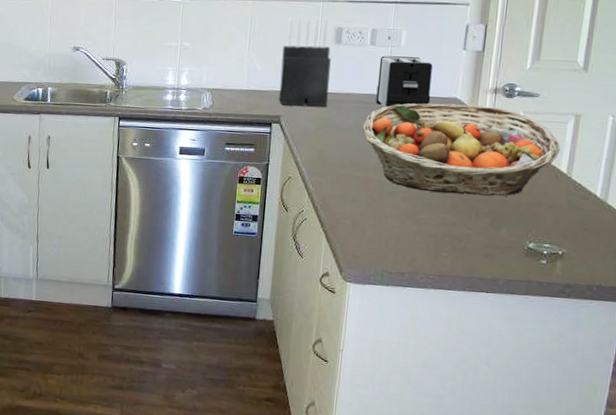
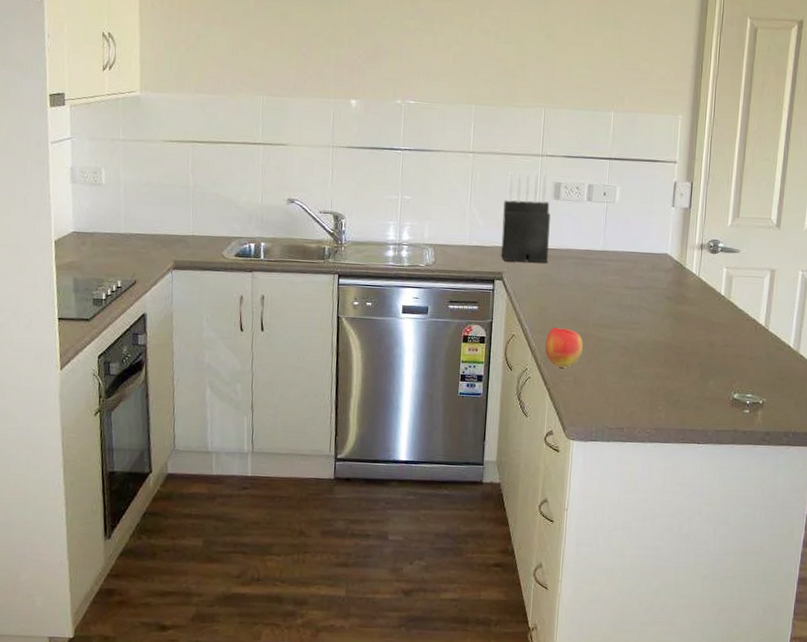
apple: none [322,170,363,211] -> present [545,327,583,368]
fruit basket: present [363,103,561,197] -> none [582,259,759,350]
toaster: present [376,56,433,108] -> none [593,211,645,264]

